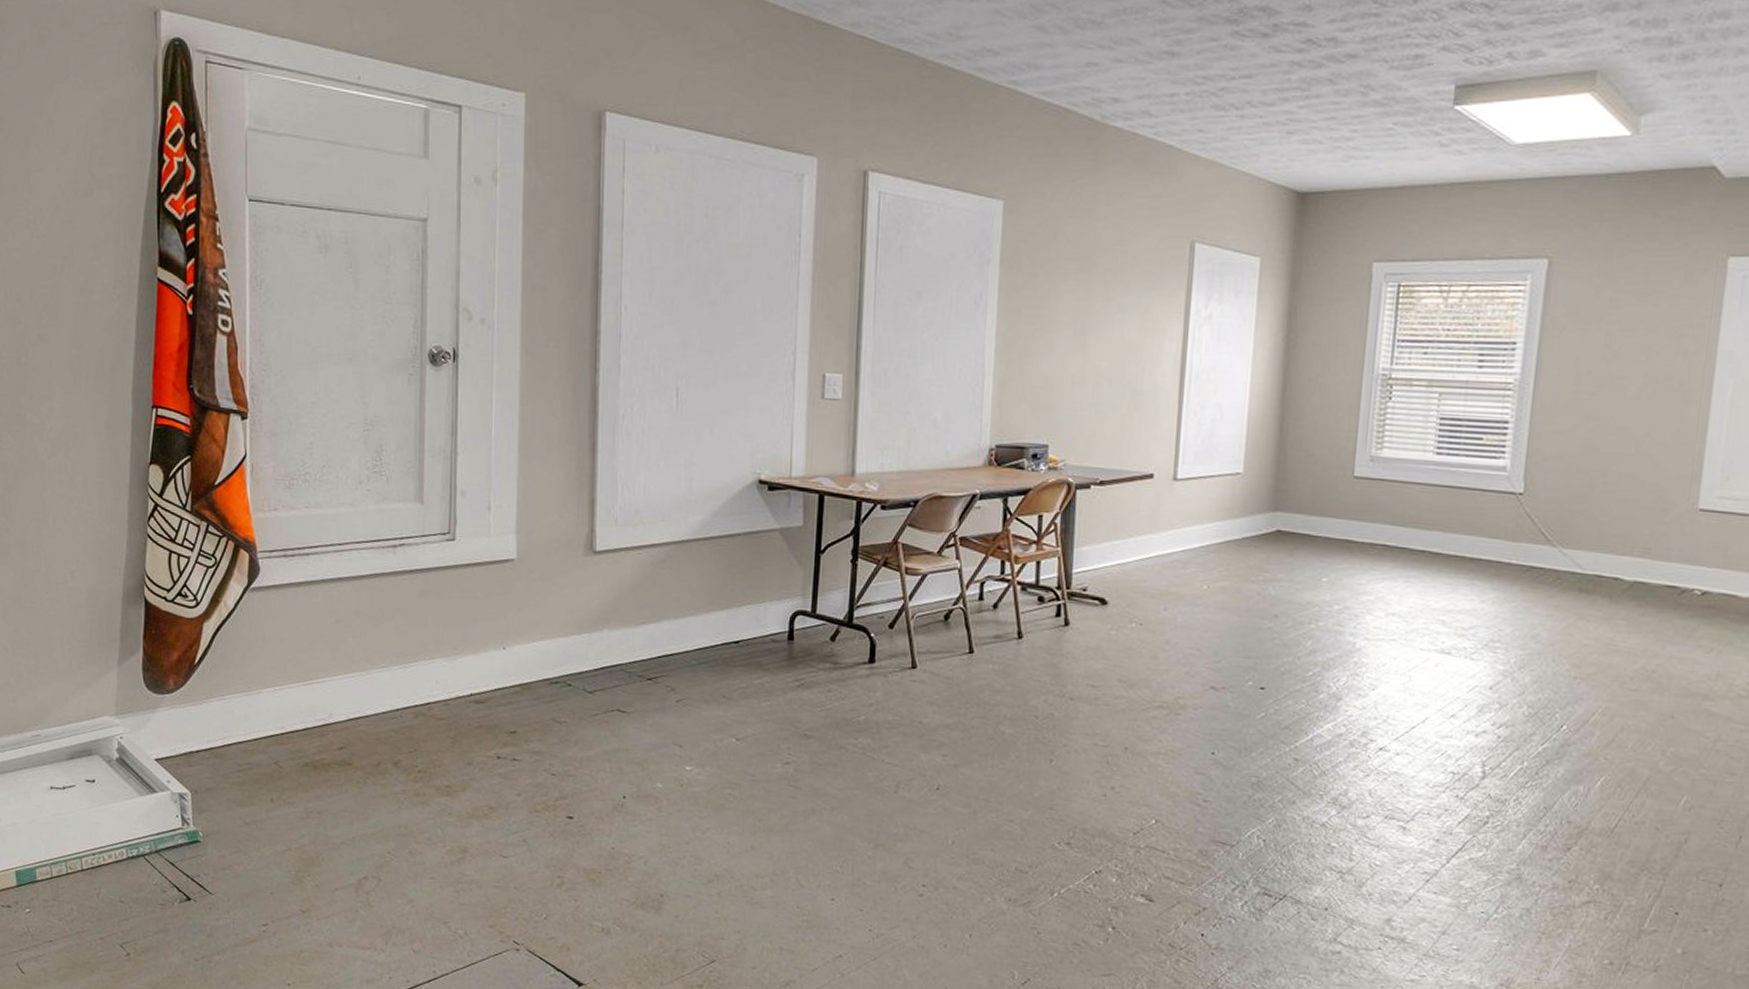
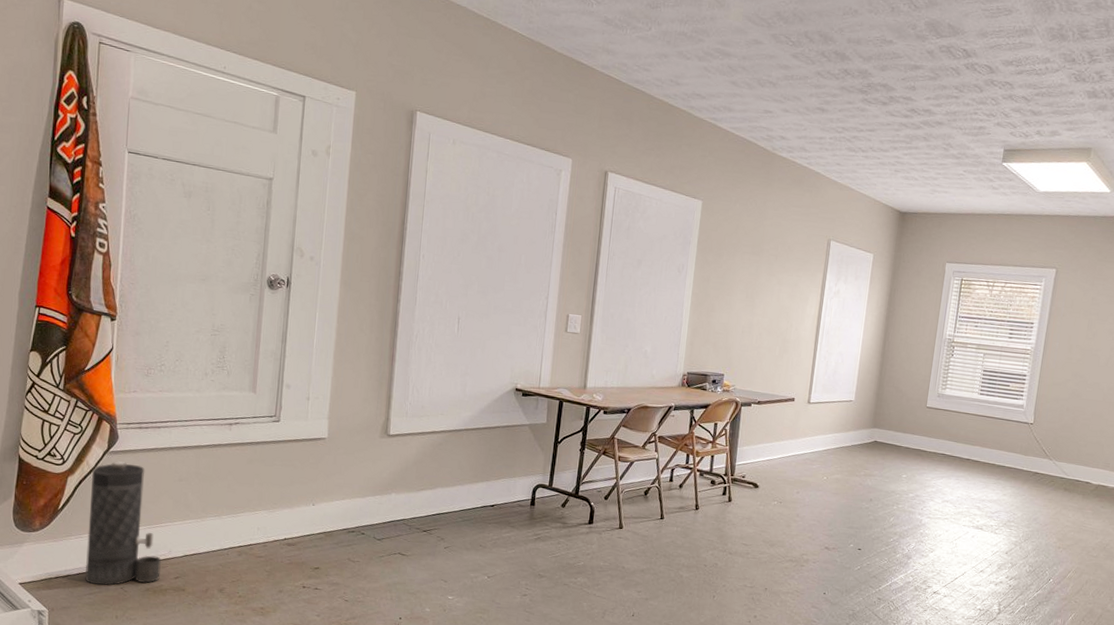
canister: none [230,599,322,761] -> present [84,460,162,586]

